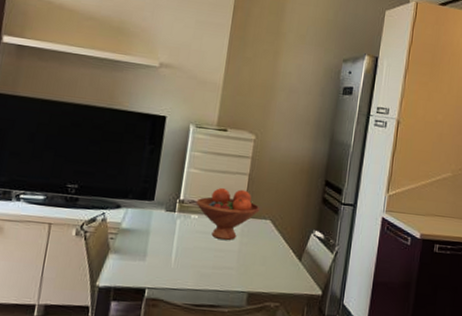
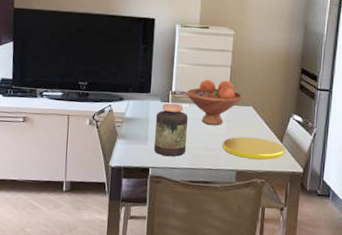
jar: none [152,213,196,276] -> present [153,103,188,157]
plate: none [234,253,304,281] -> present [222,136,285,160]

